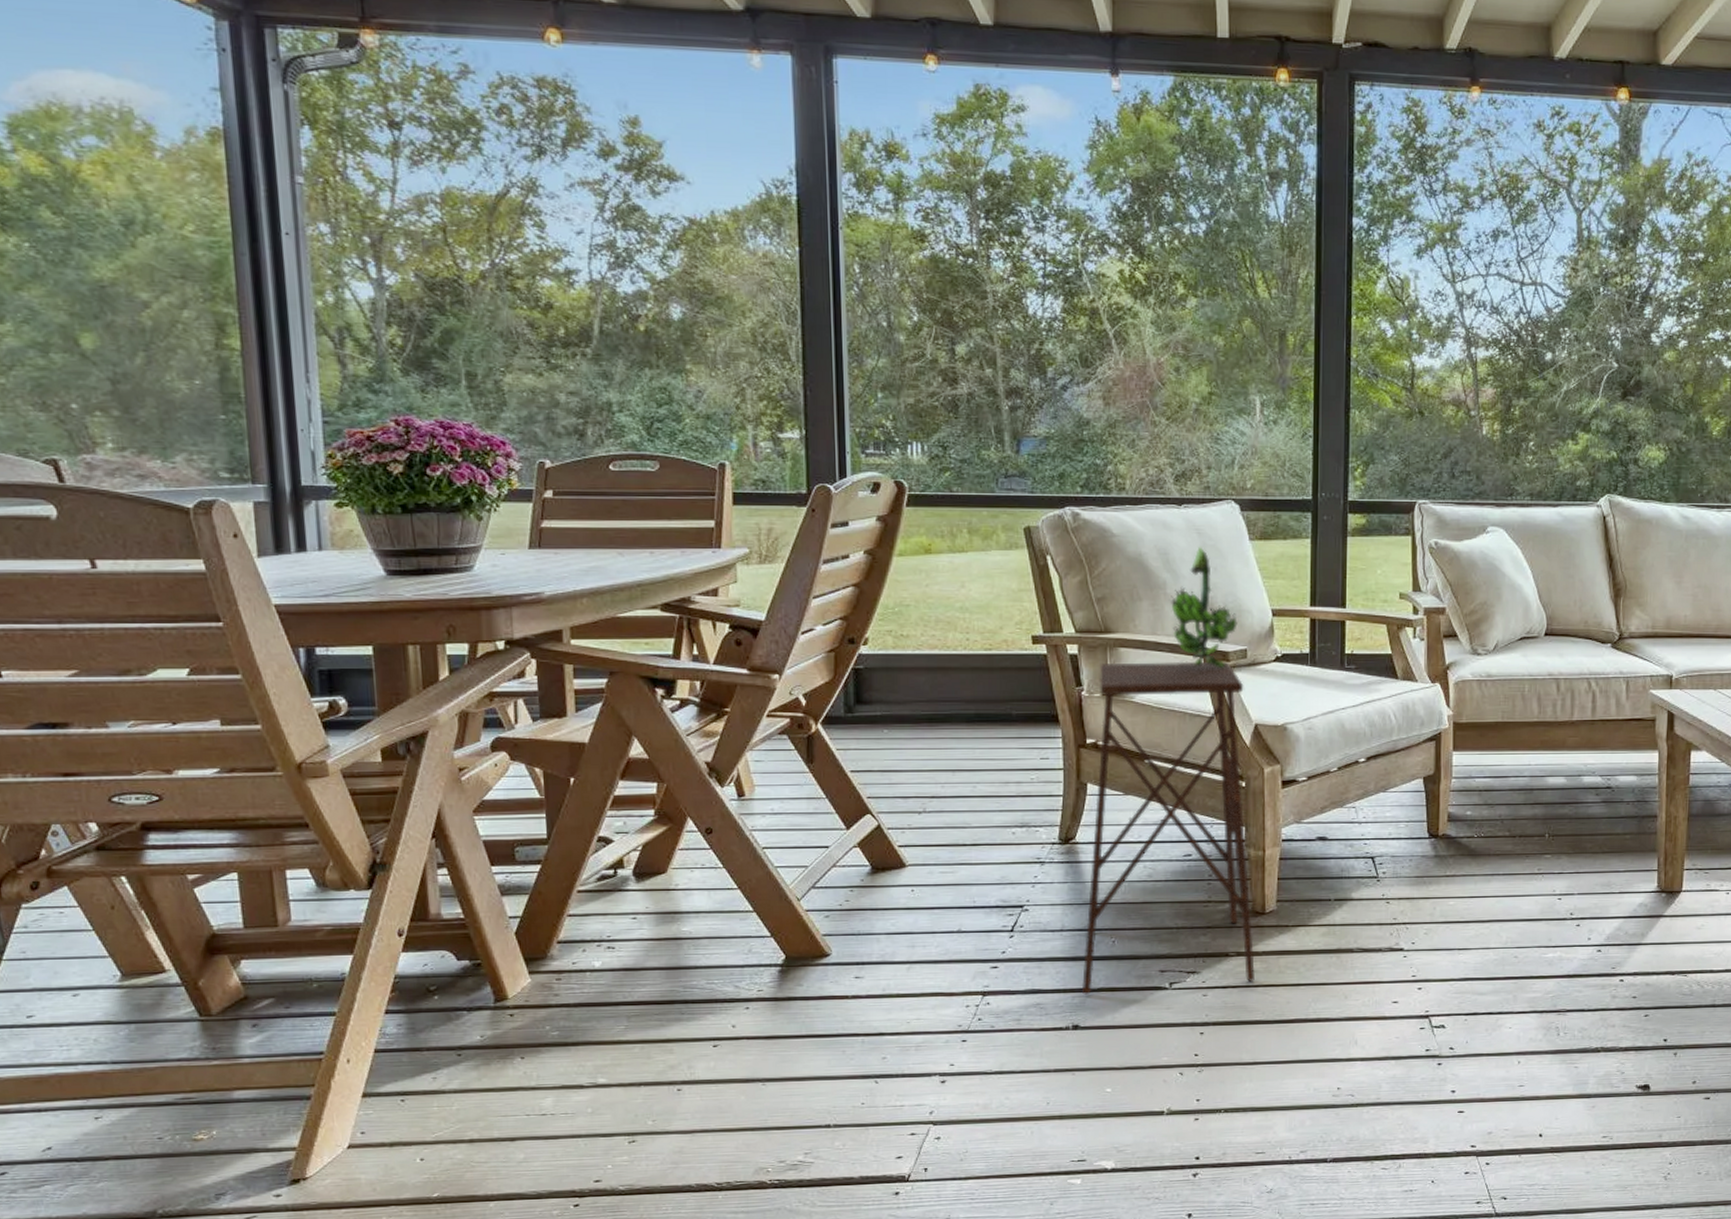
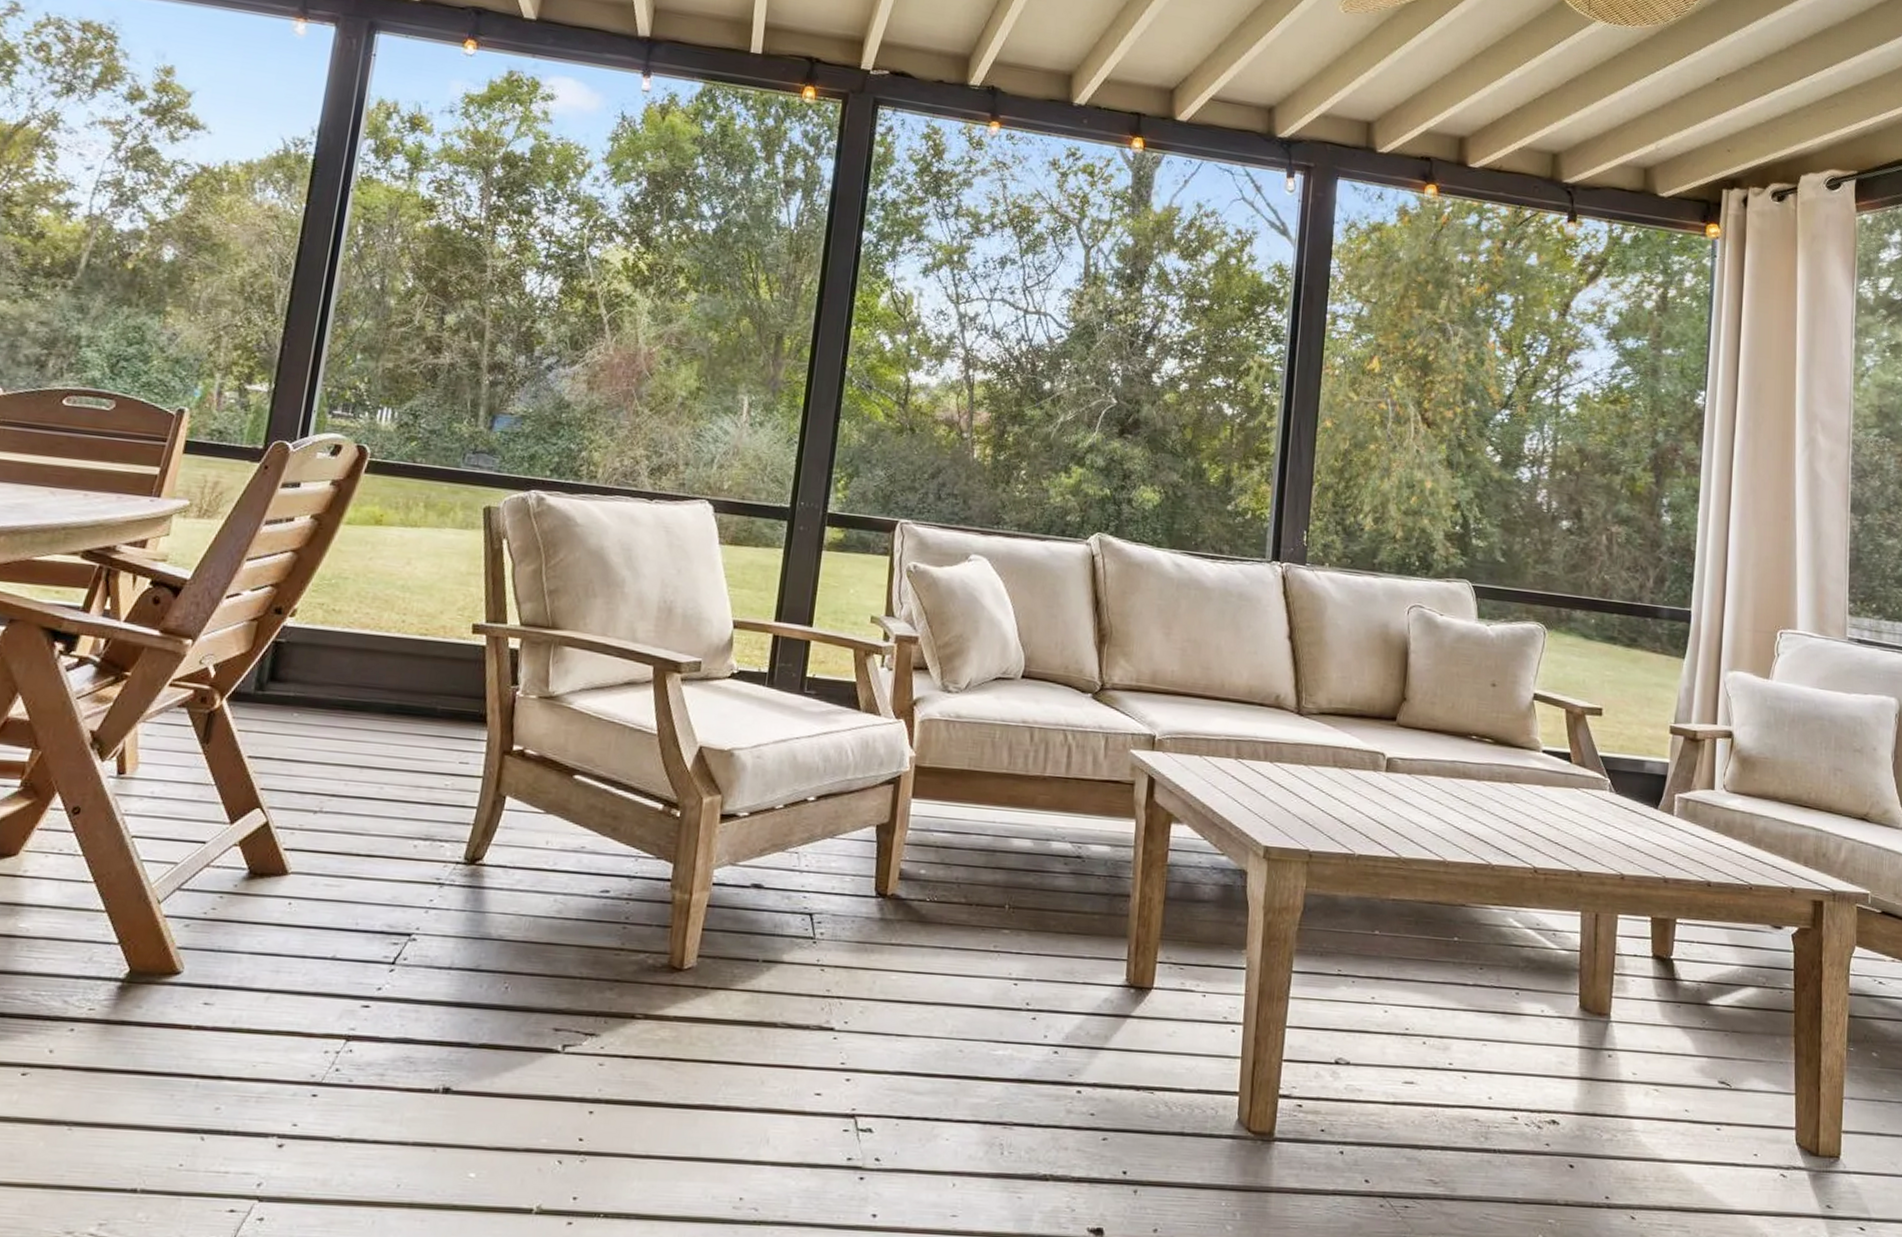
side table: present [1081,661,1255,995] -> none [461,662,693,1052]
banana bunch: present [1171,546,1238,668] -> none [624,545,695,680]

